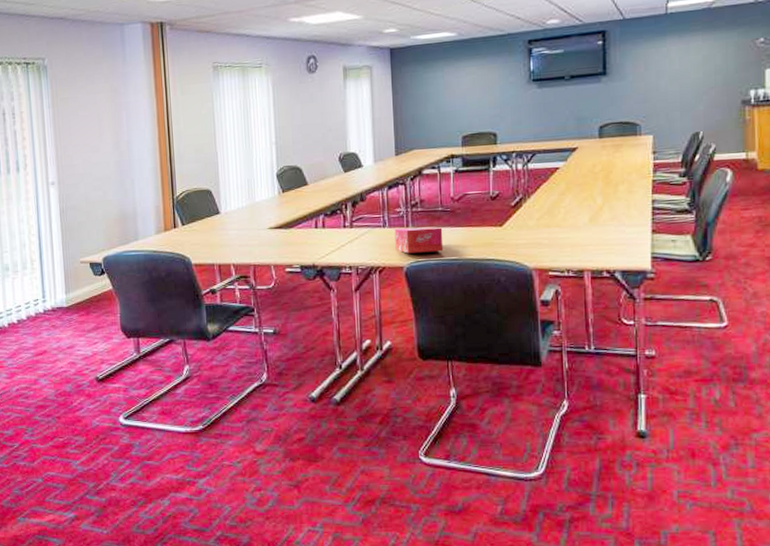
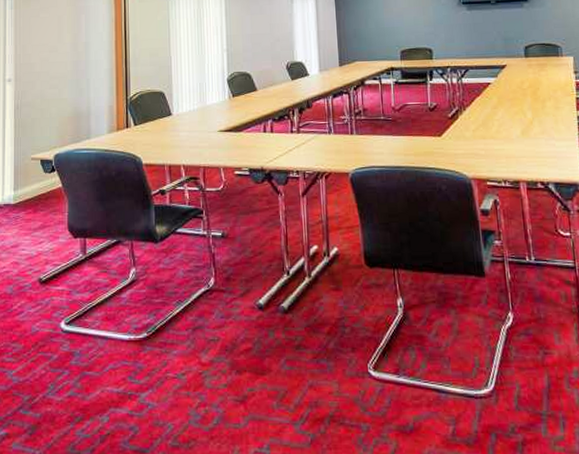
tissue box: present [394,227,444,254] -> none [340,135,387,160]

